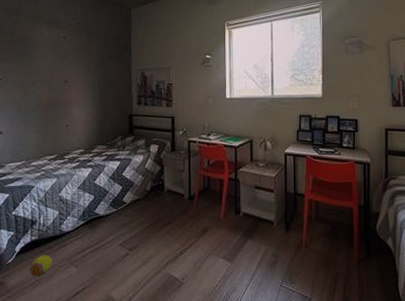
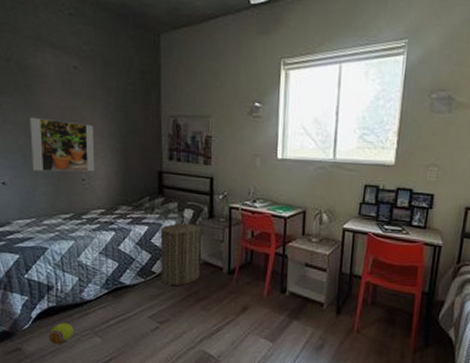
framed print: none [25,77,78,121] -> present [30,117,95,172]
laundry hamper: none [130,154,165,213] -> present [160,219,201,286]

